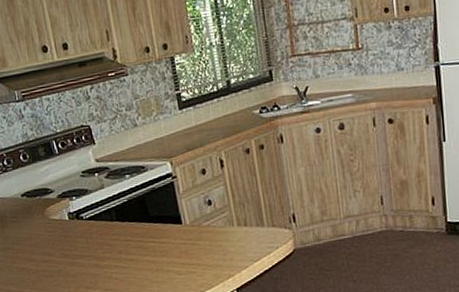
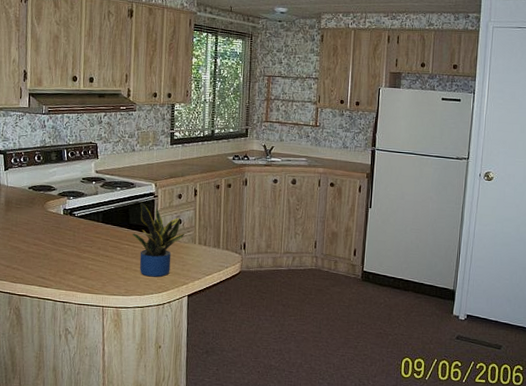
potted plant: none [155,187,219,276] -> present [132,202,185,277]

